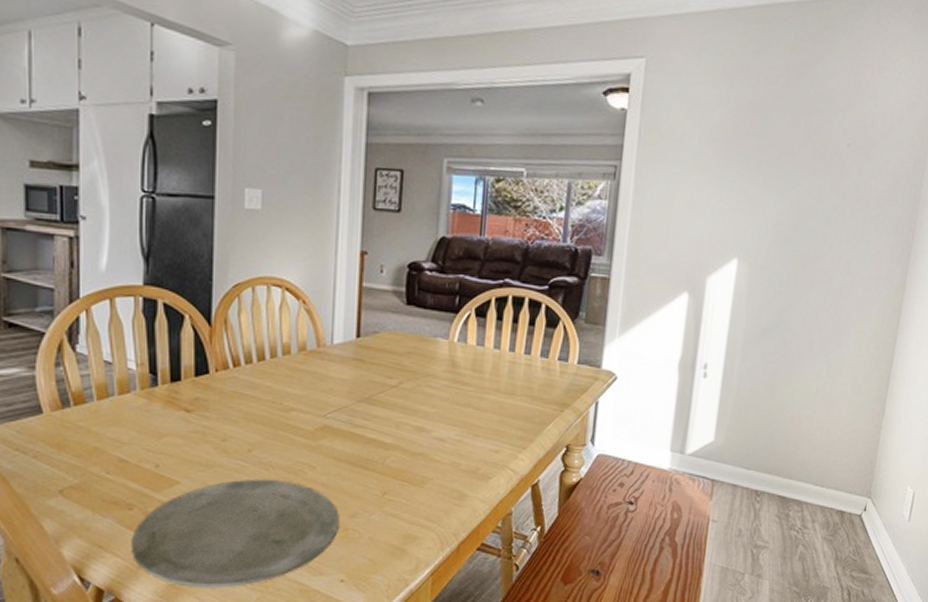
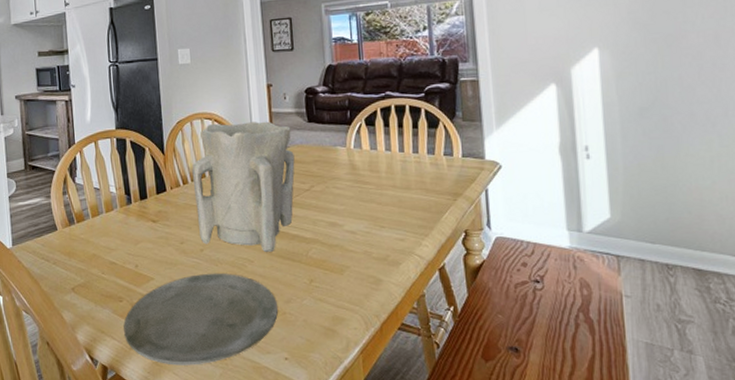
vase: none [247,293,384,457] -> present [192,121,295,252]

